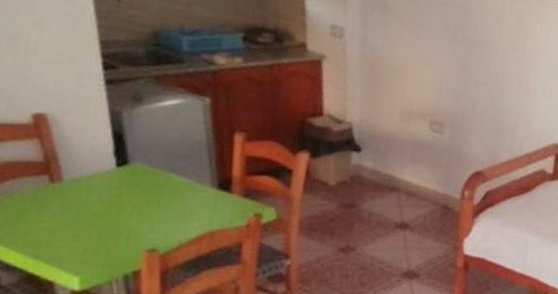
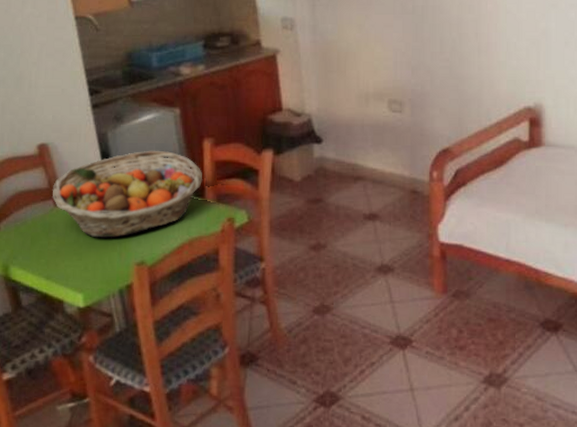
fruit basket: none [48,136,231,222] -> present [52,150,202,238]

